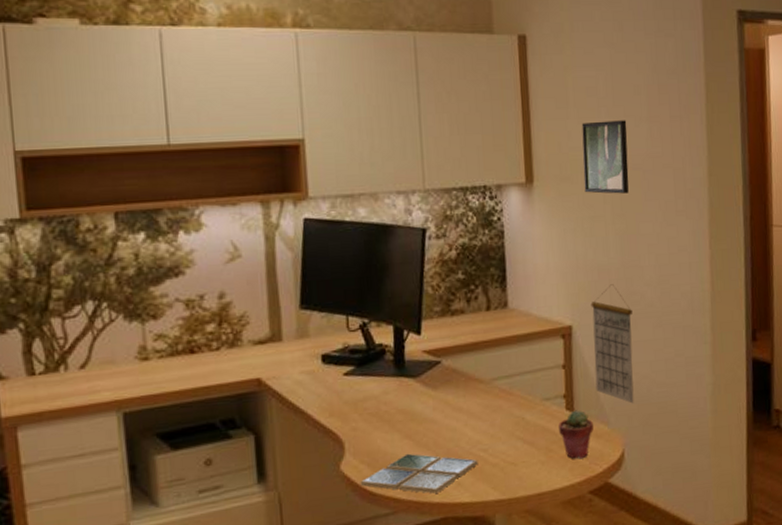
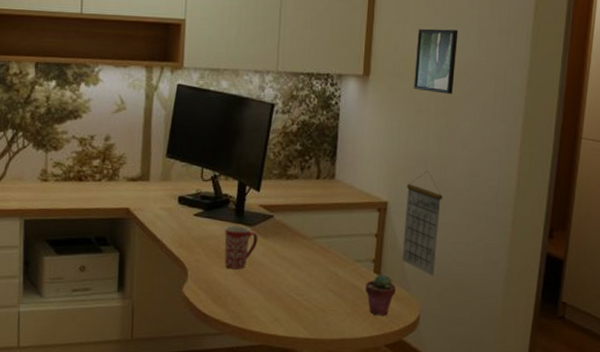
drink coaster: present [360,453,478,494] -> none [196,287,294,324]
mug: none [384,379,426,432] -> present [224,225,258,269]

